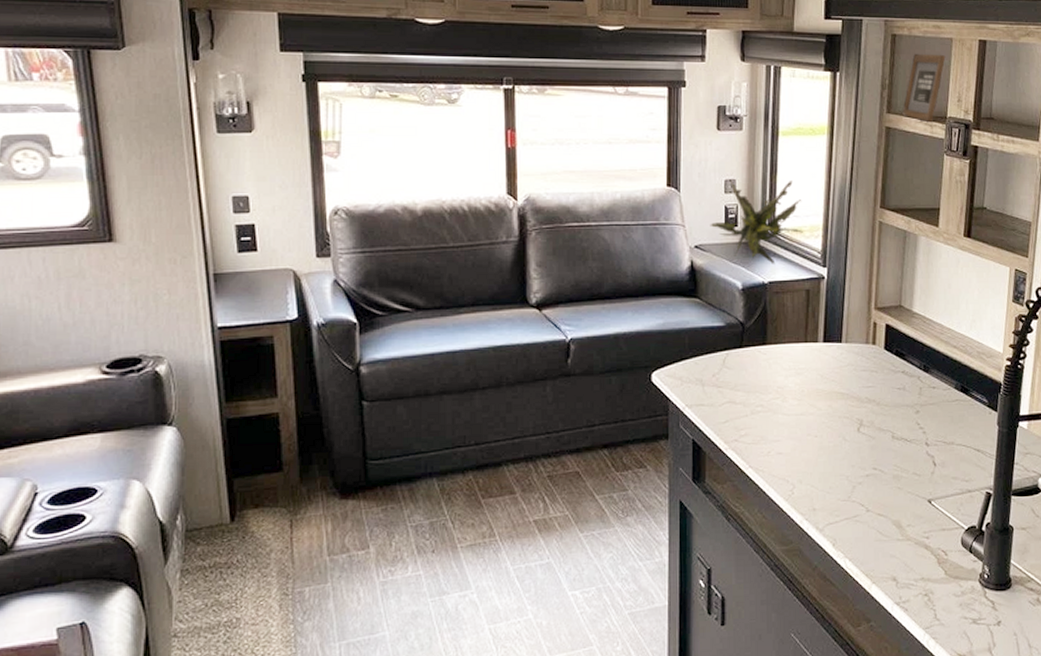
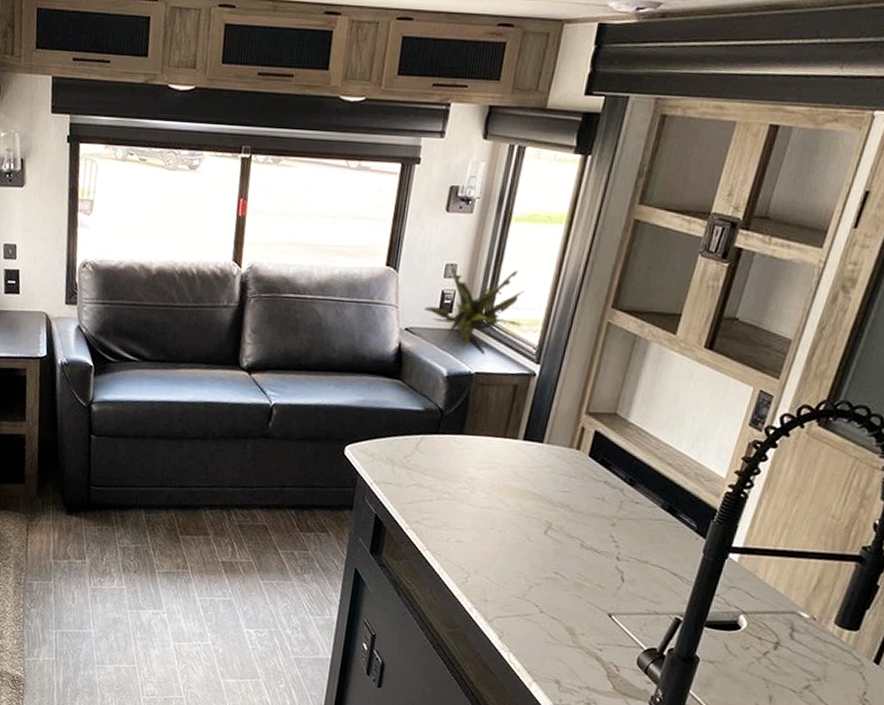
picture frame: present [902,54,946,123] -> none [657,139,724,218]

